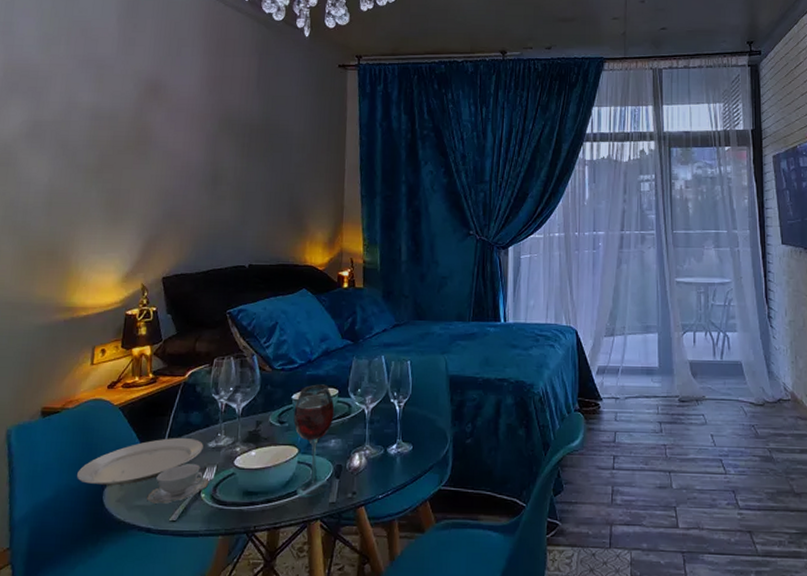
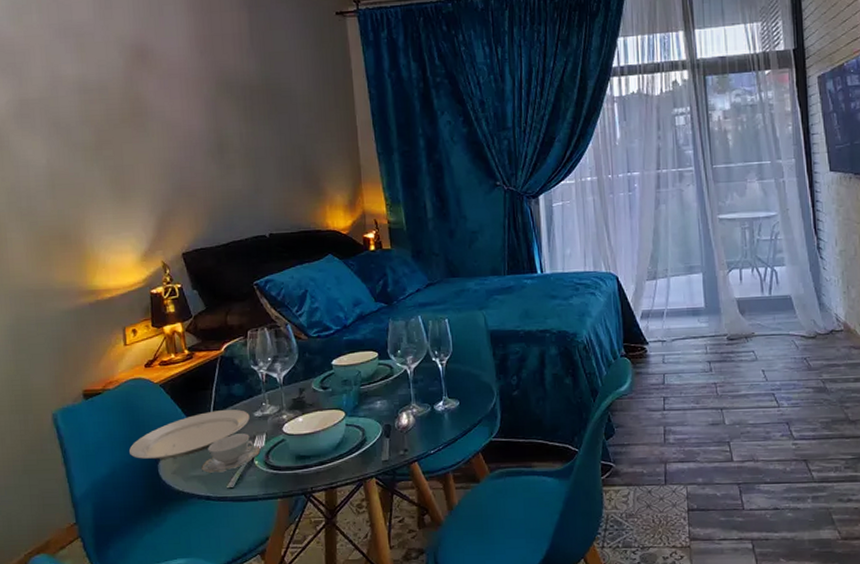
wineglass: present [293,384,335,497] -> none [335,348,382,458]

